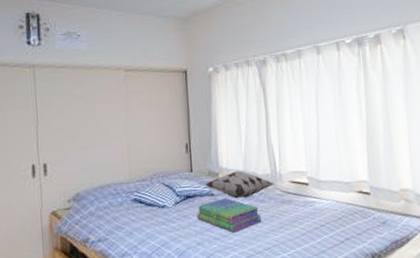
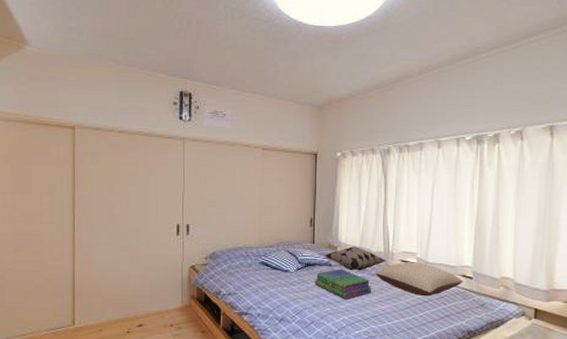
pillow: none [264,181,361,220] -> present [376,262,463,297]

